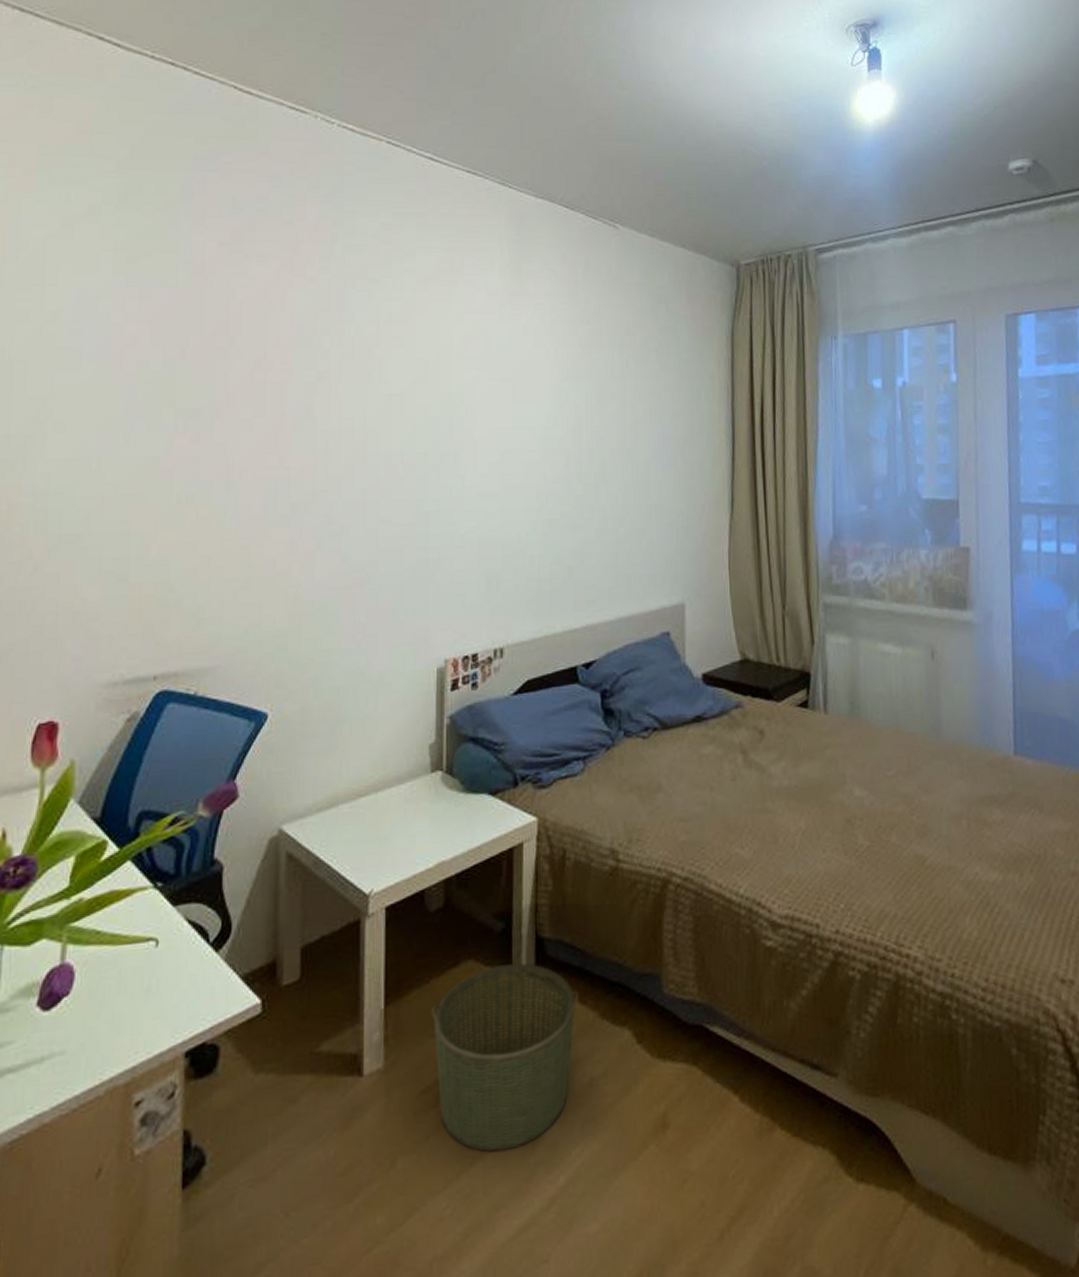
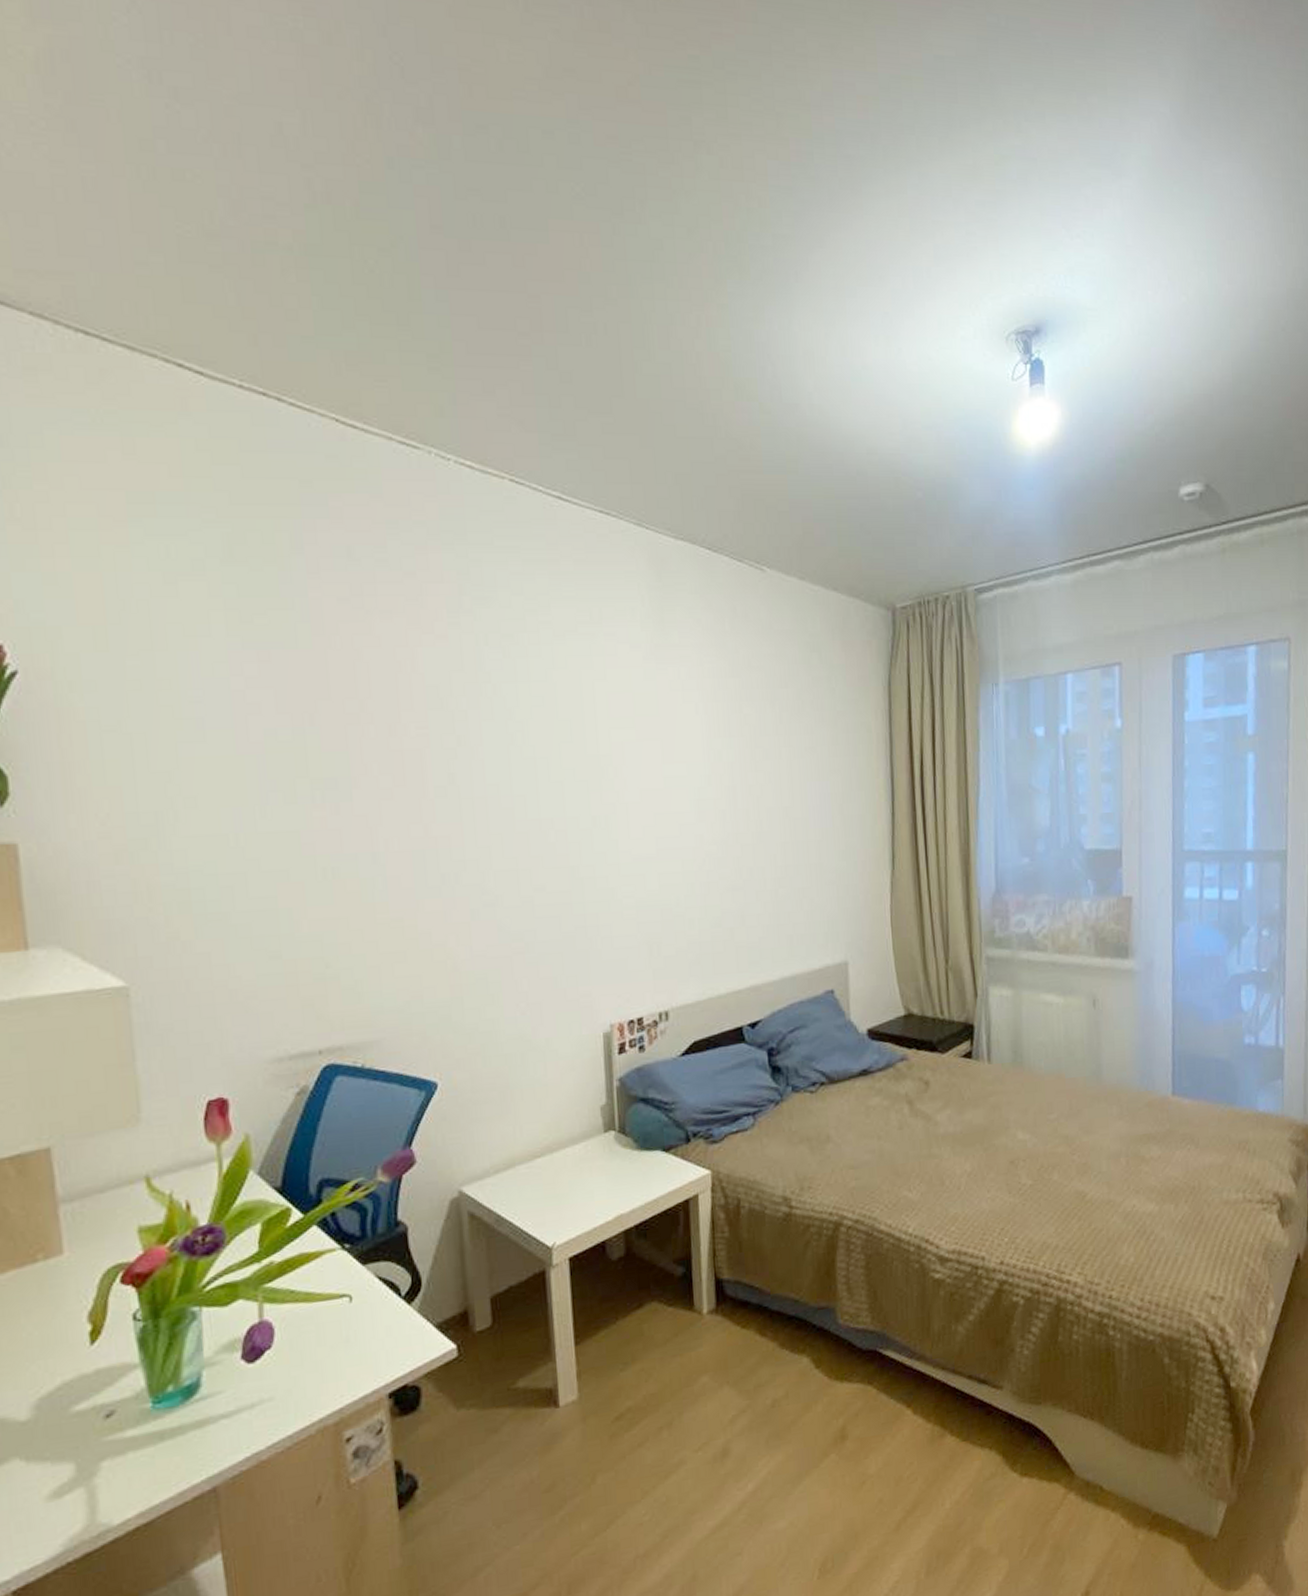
basket: present [431,963,580,1152] -> none [619,1302,760,1466]

